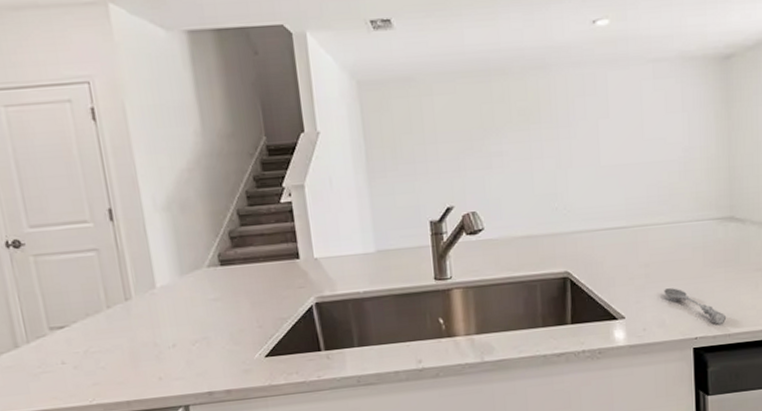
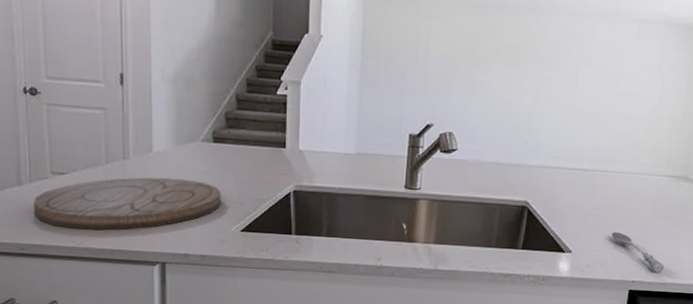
cutting board: none [34,310,239,387] -> present [34,177,222,231]

